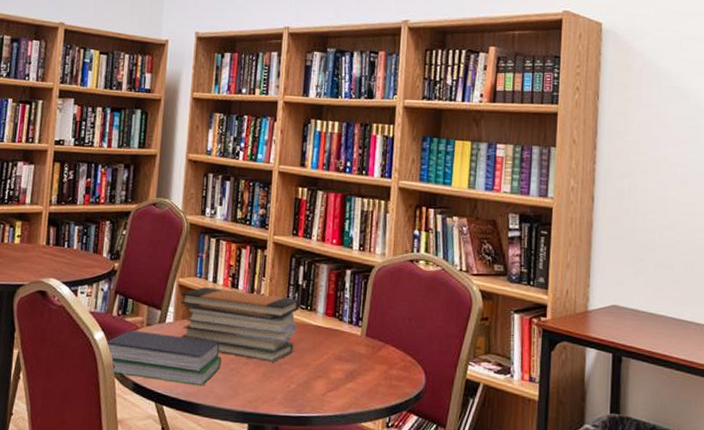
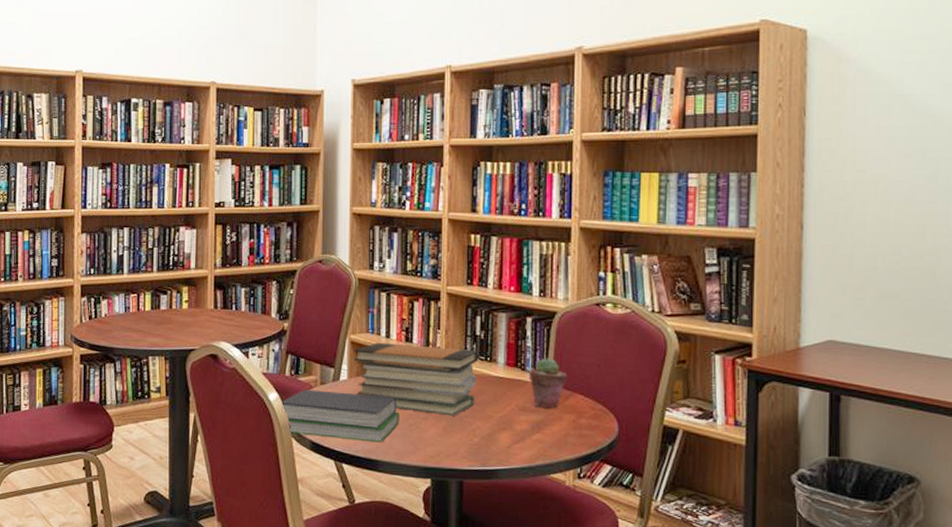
potted succulent: none [345,309,382,358] -> present [528,358,568,408]

